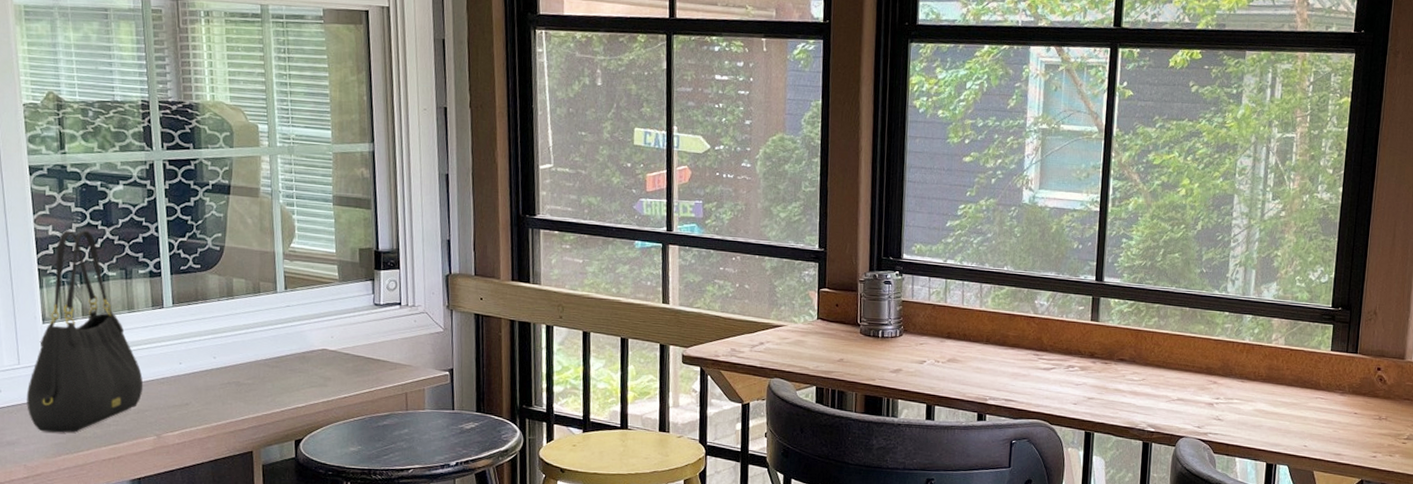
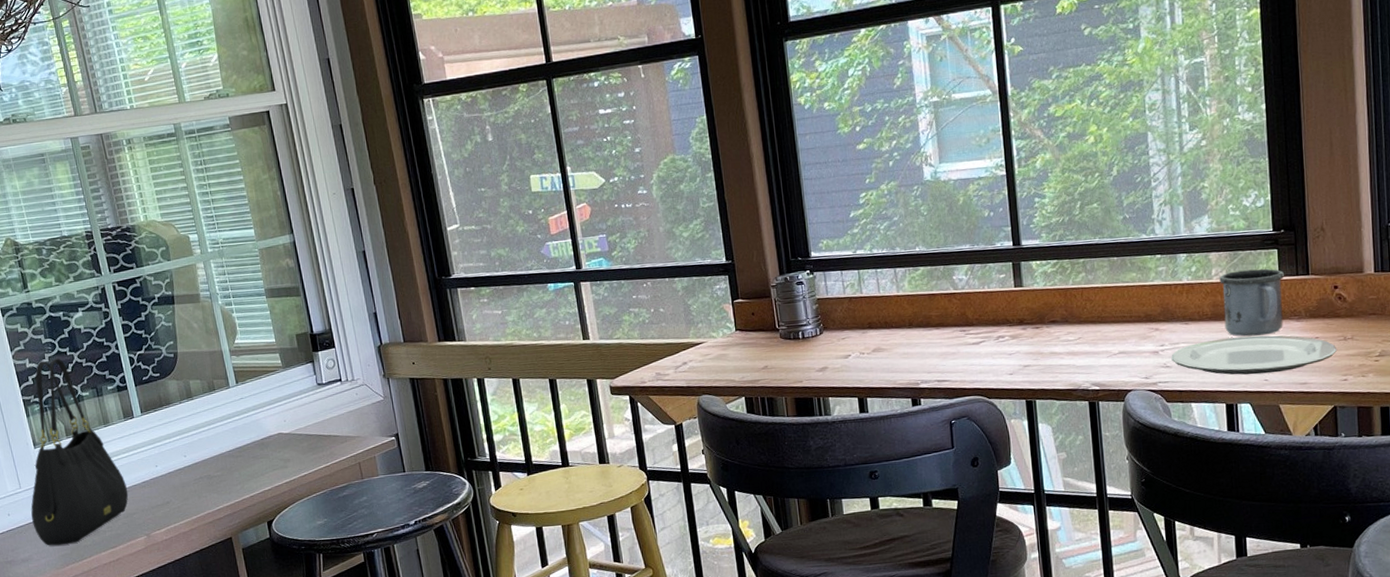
plate: none [1224,400,1372,441] -> present [1171,335,1338,375]
mug: none [1276,339,1336,404] -> present [1219,268,1284,337]

